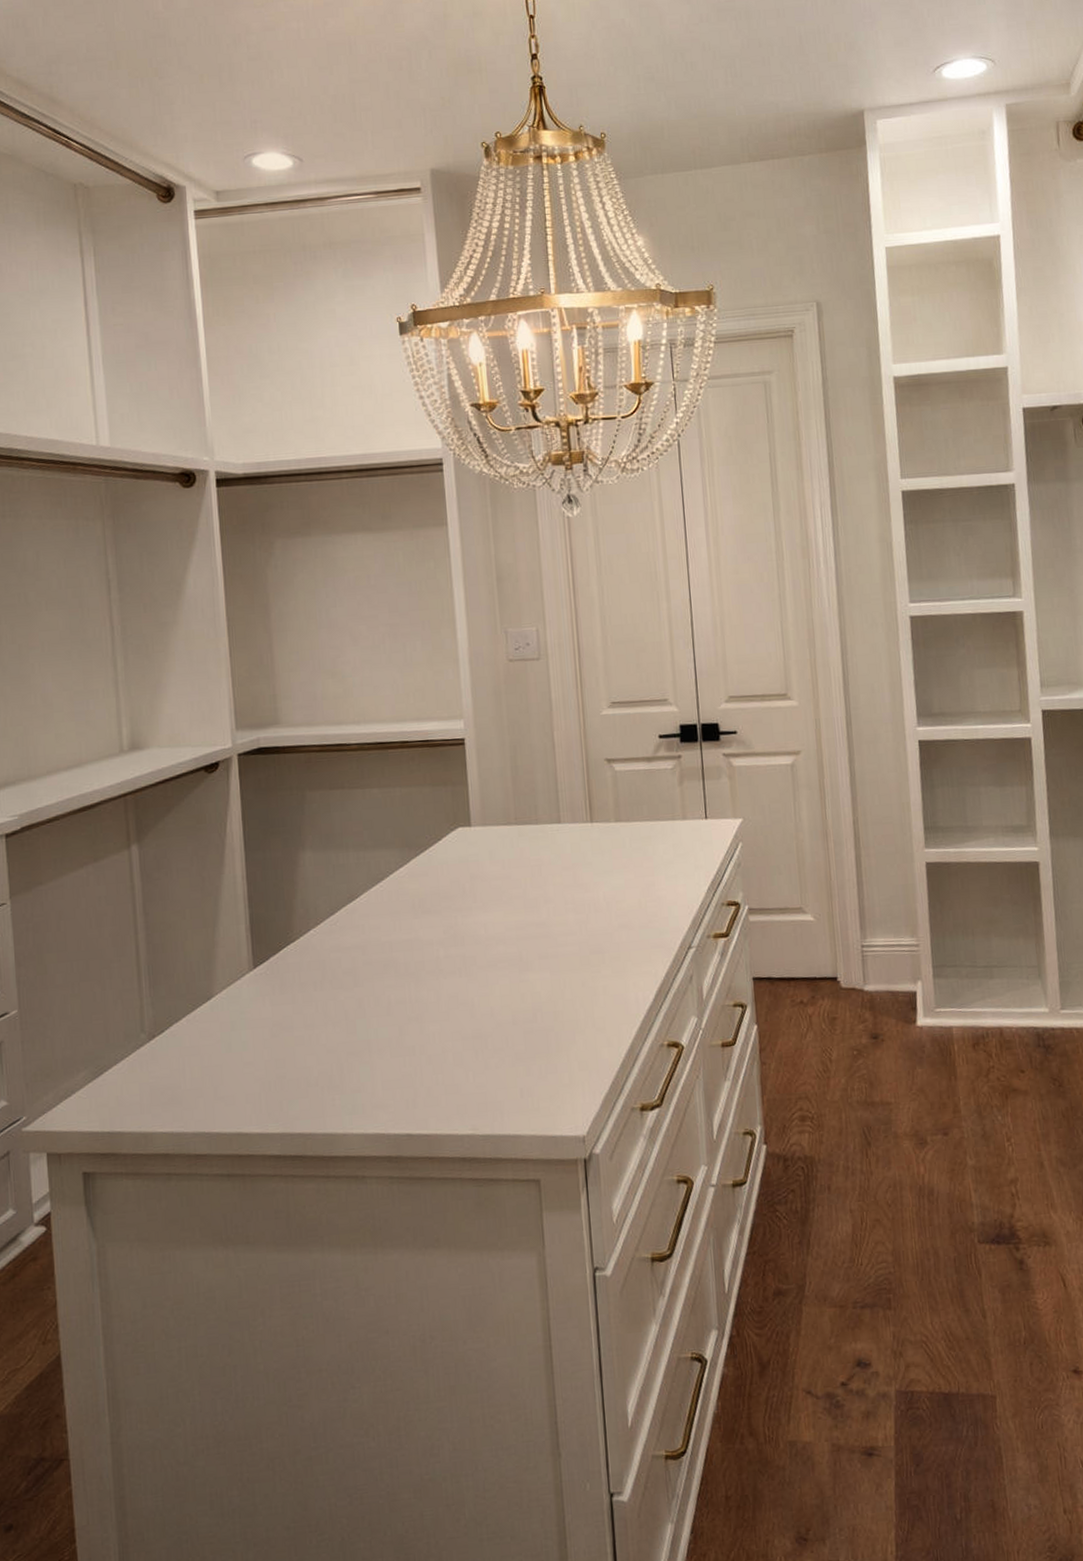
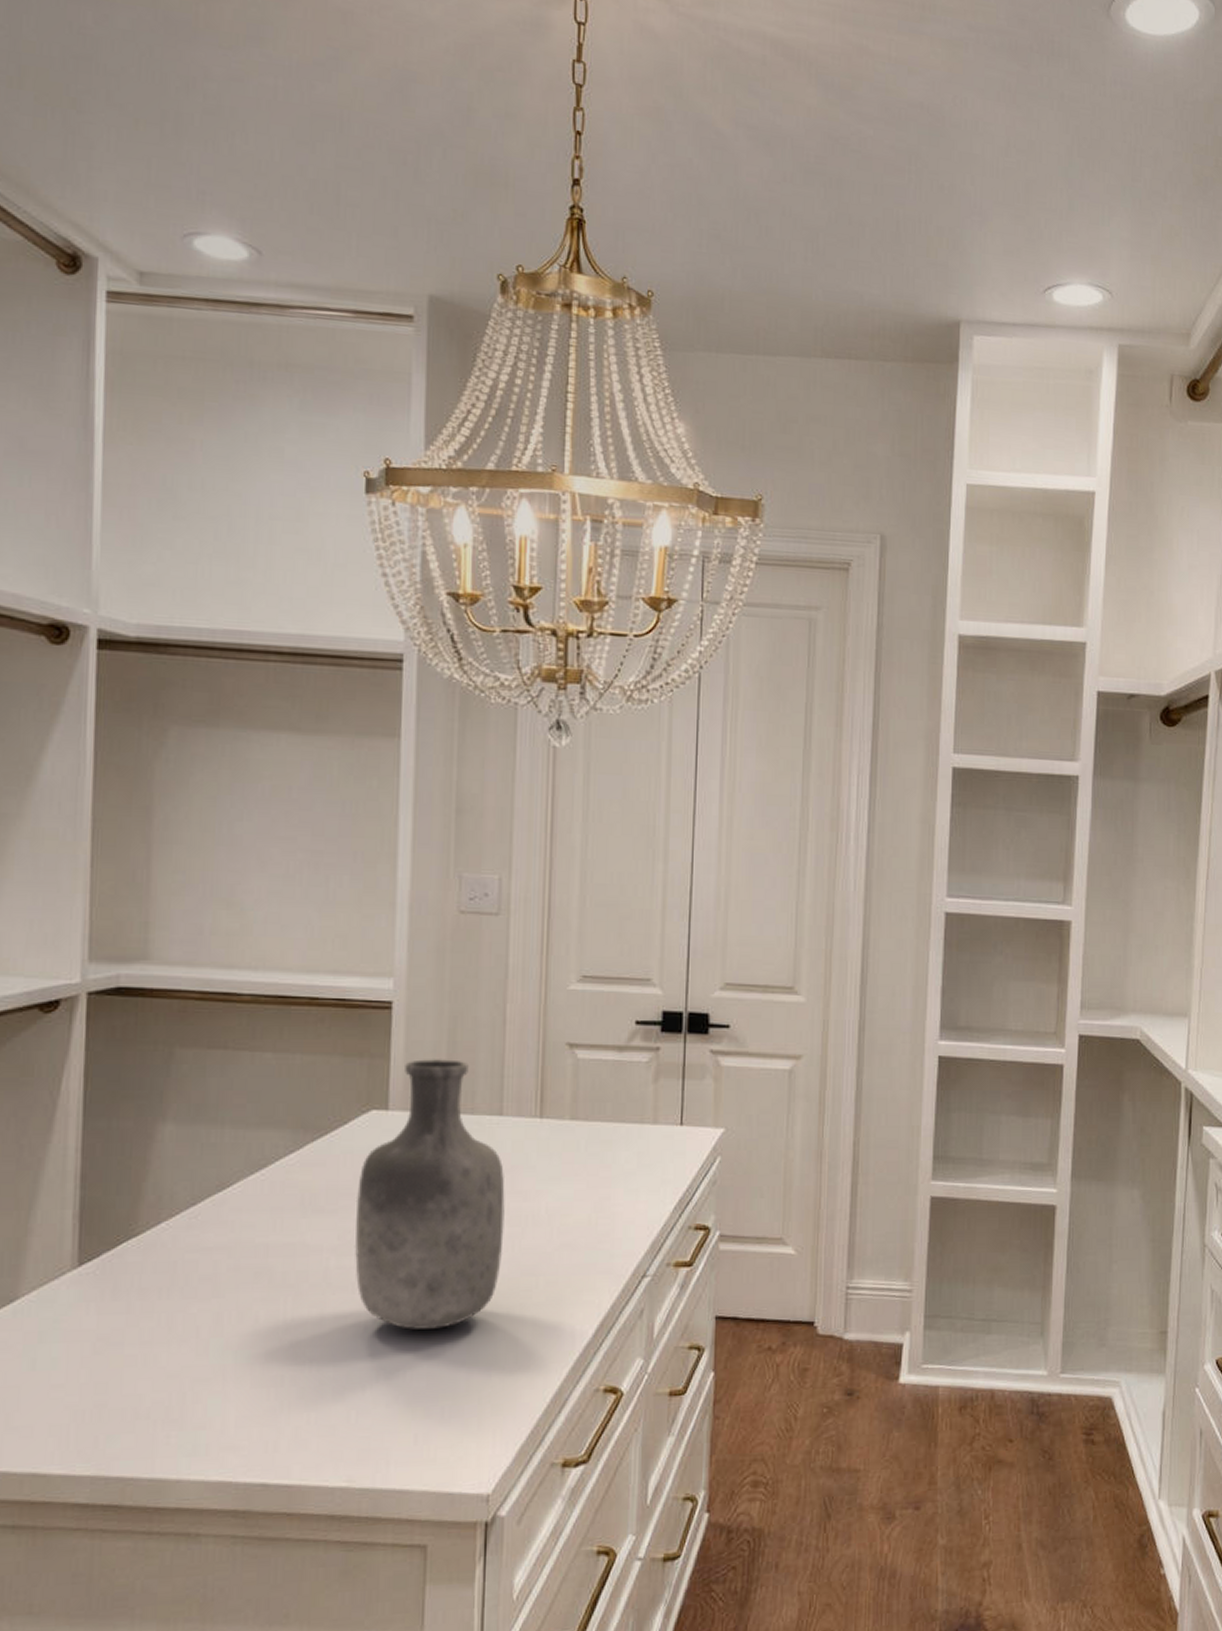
vase: none [454,781,573,1004] -> present [354,1059,505,1330]

